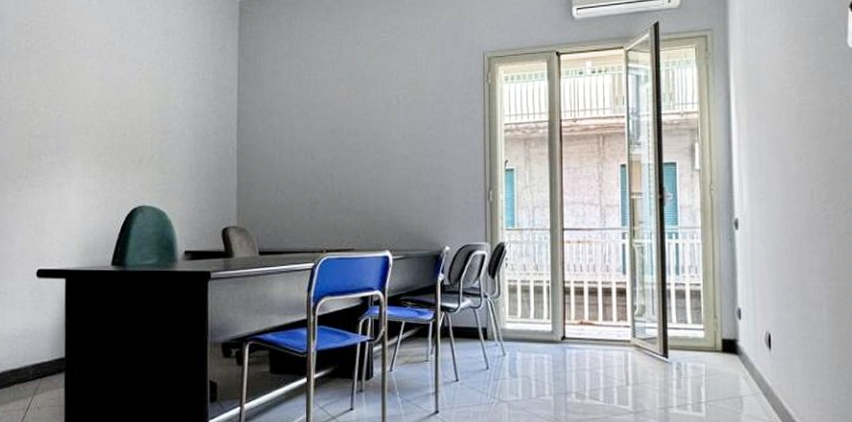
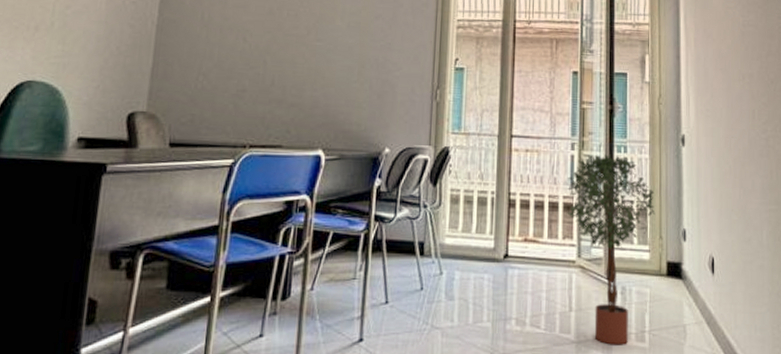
potted tree: none [620,241,709,415] -> present [567,154,655,345]

